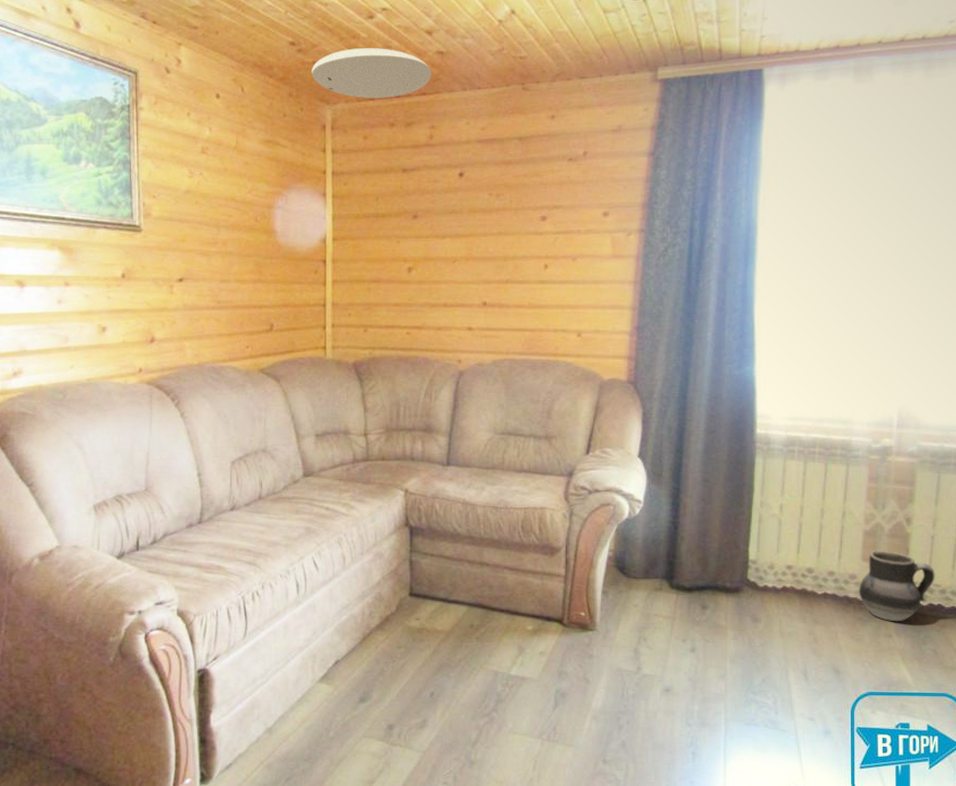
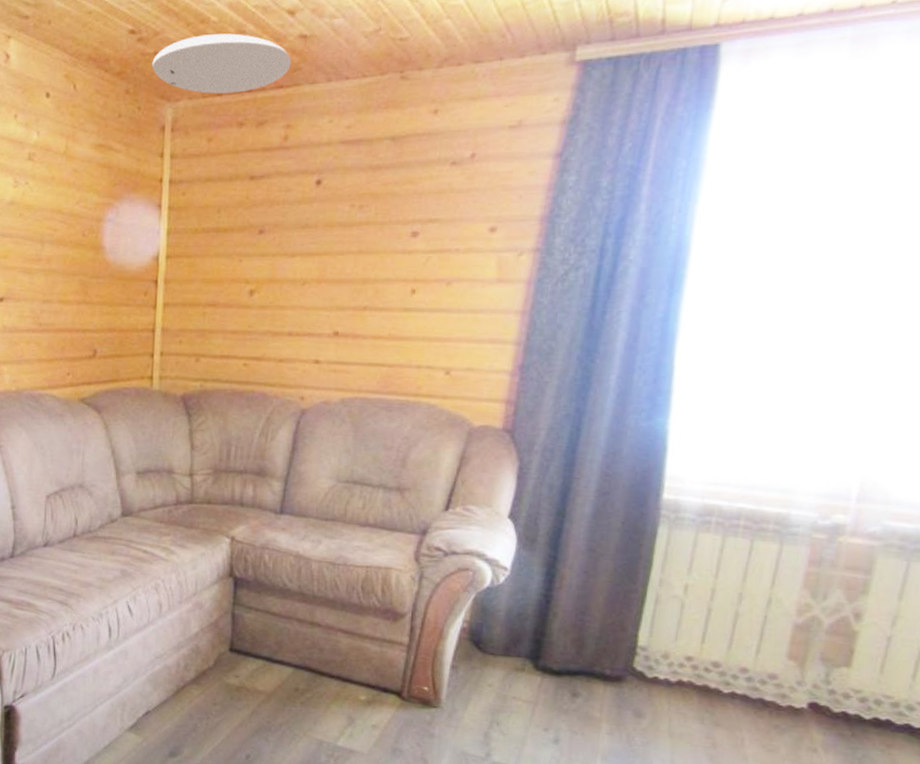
ceramic jug: present [859,551,935,621] -> none [778,648,887,735]

